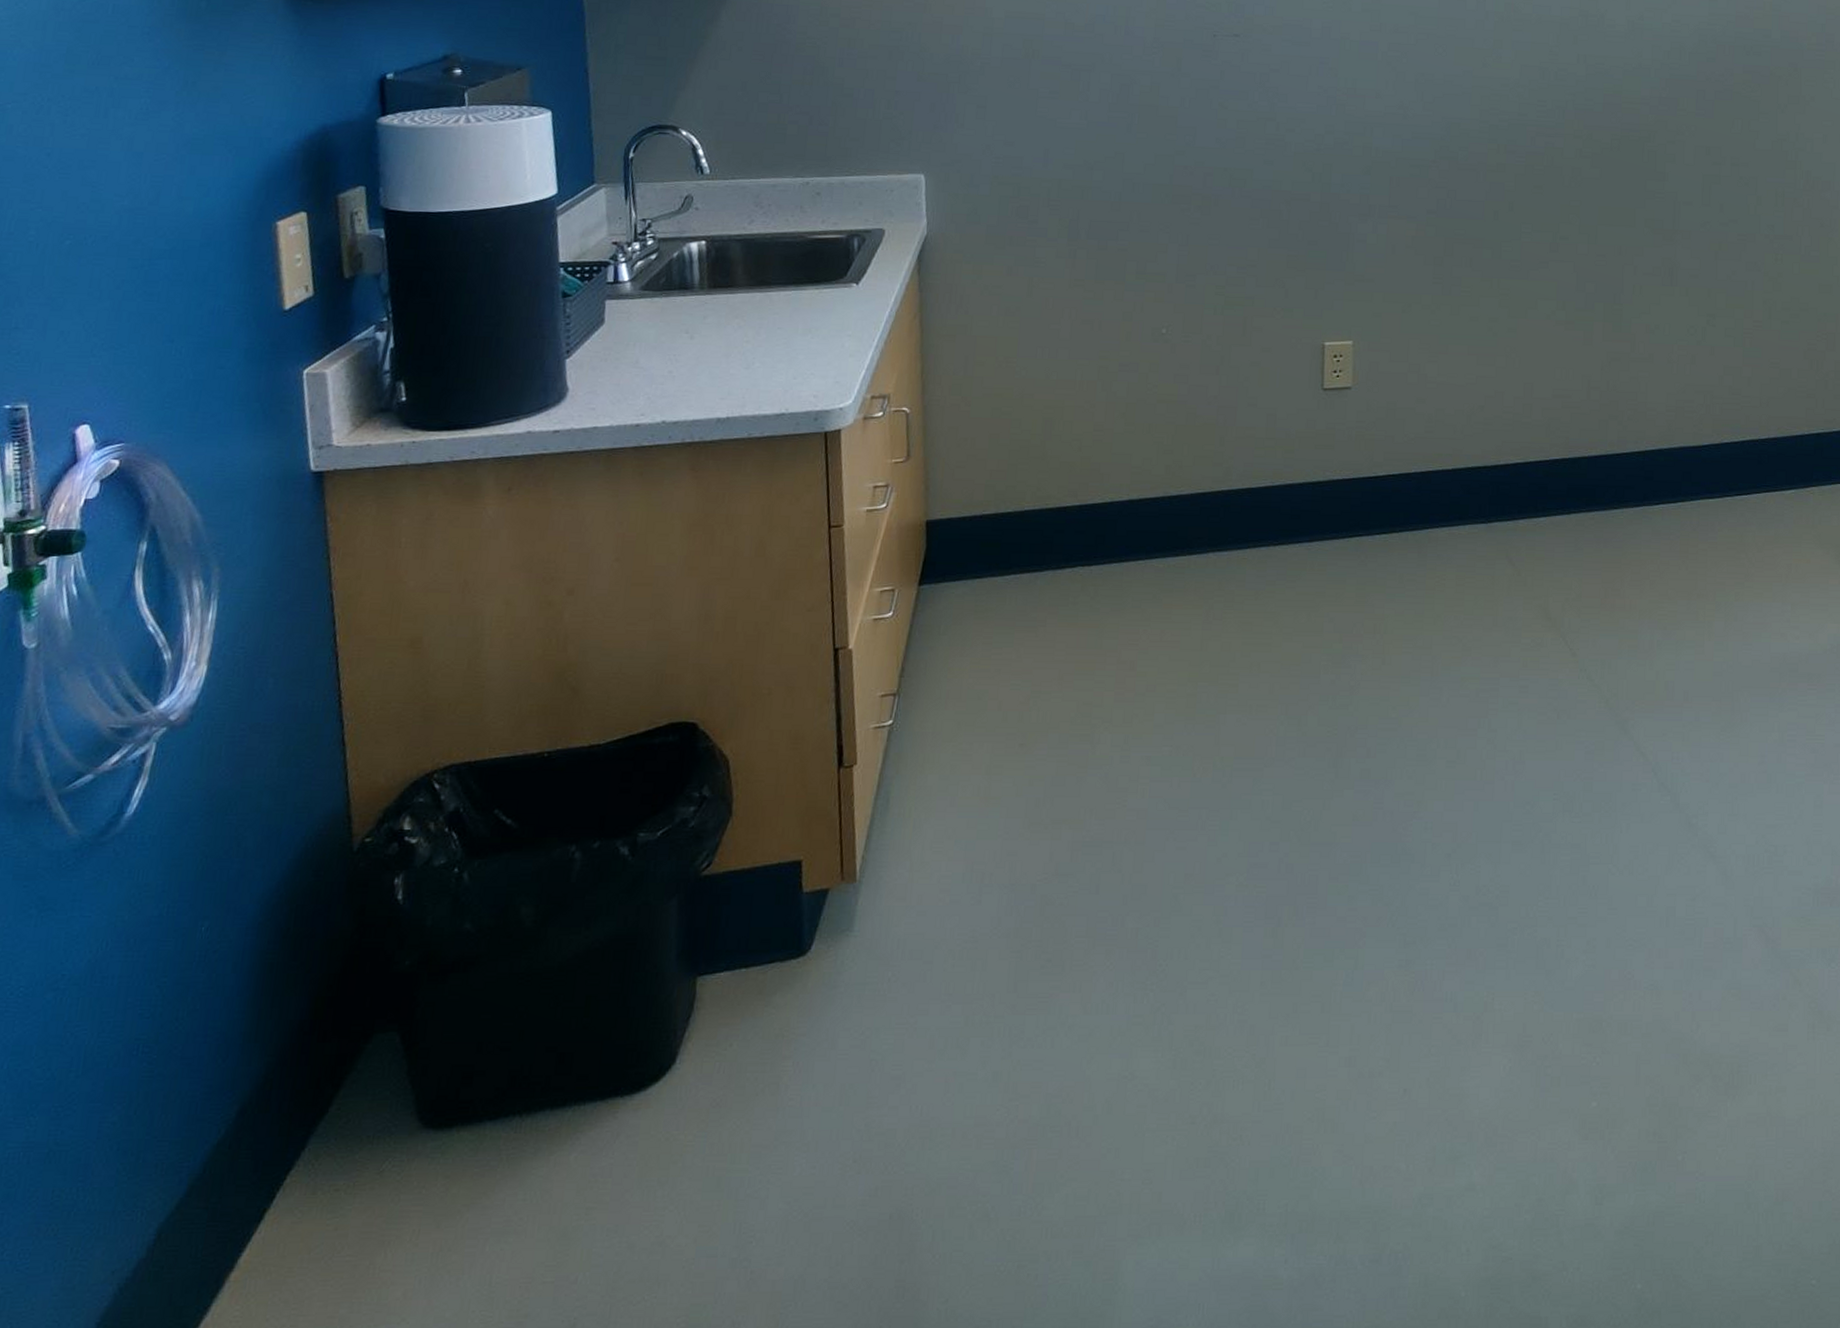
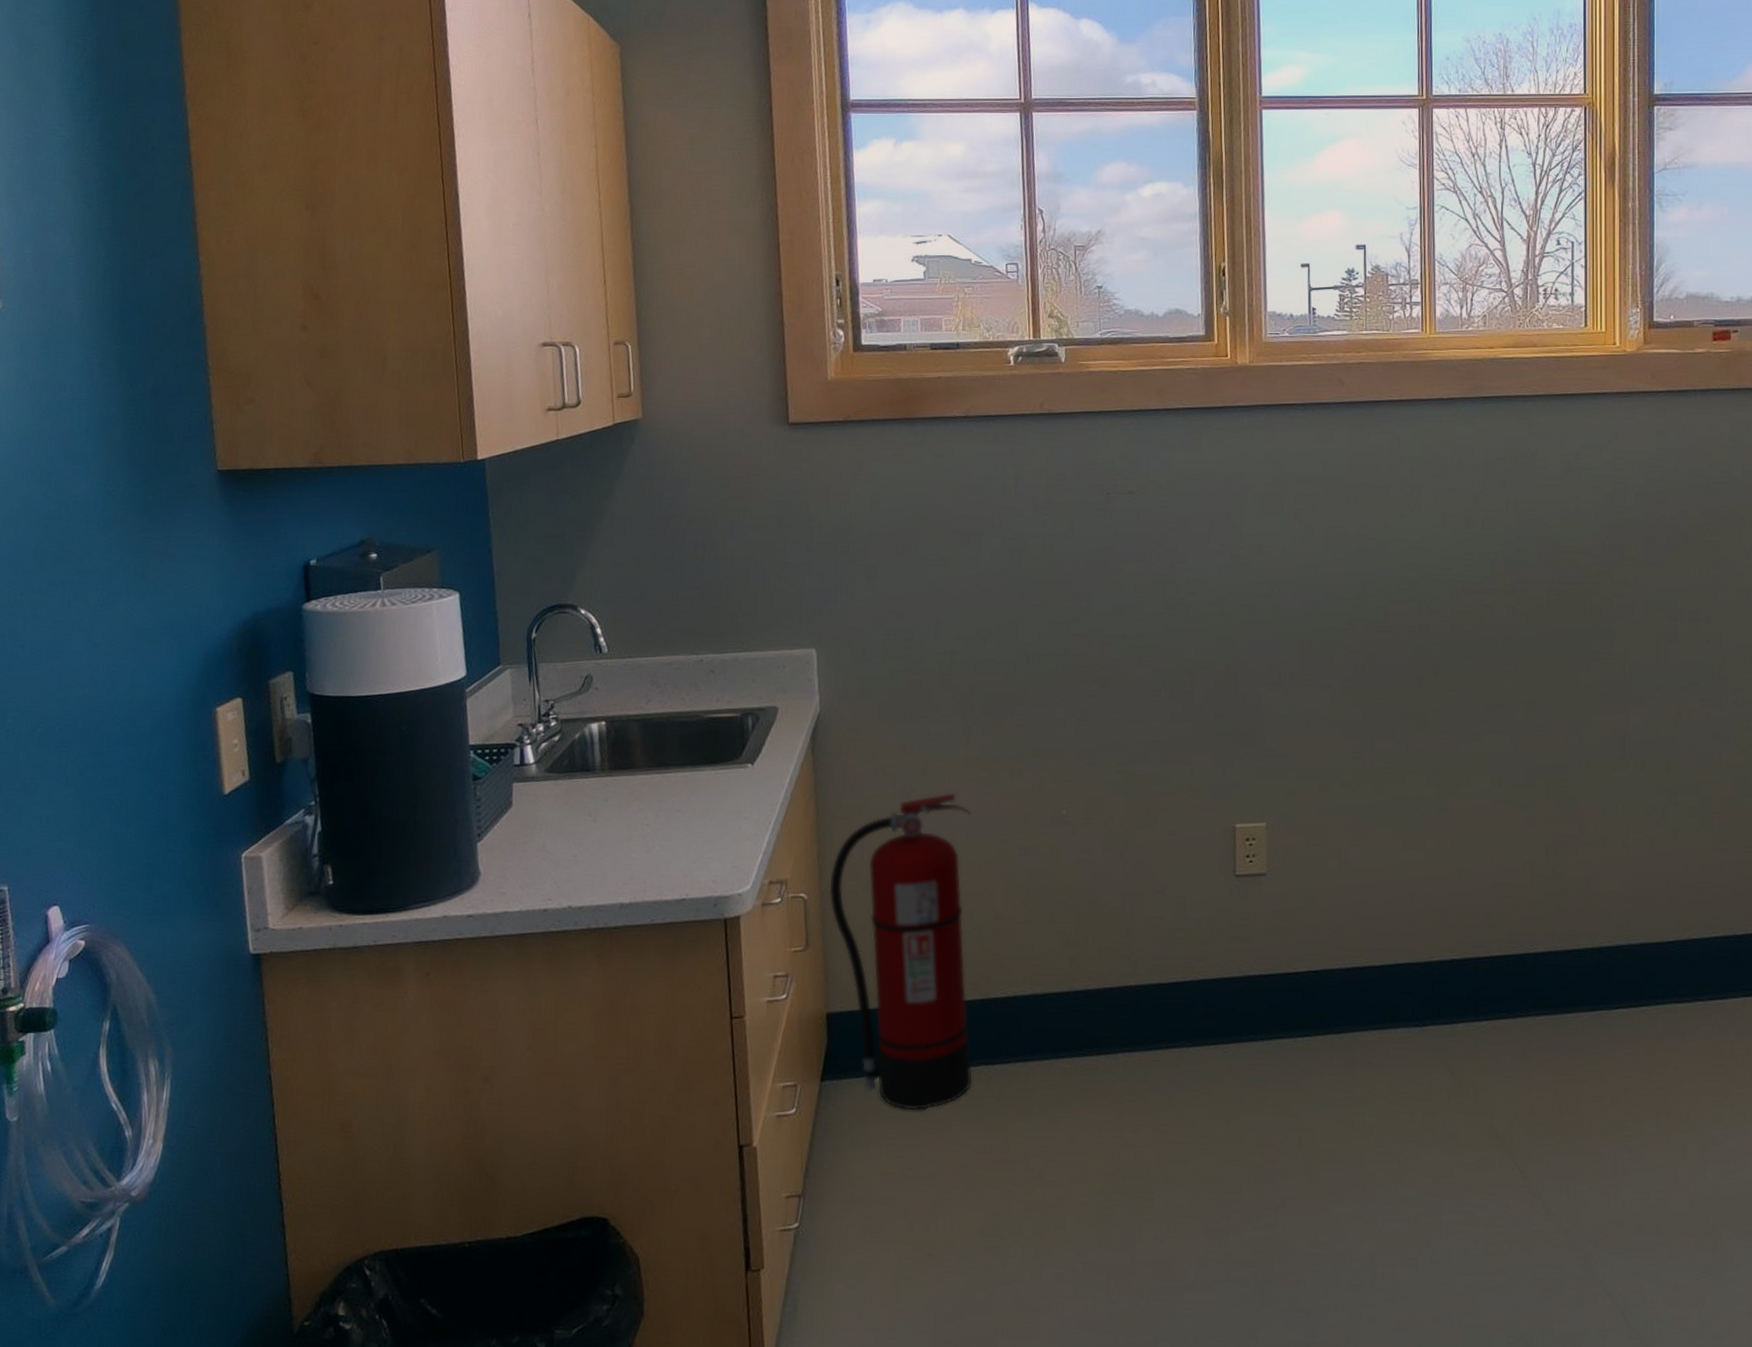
fire extinguisher: none [931,312,1074,611] -> present [829,792,973,1111]

